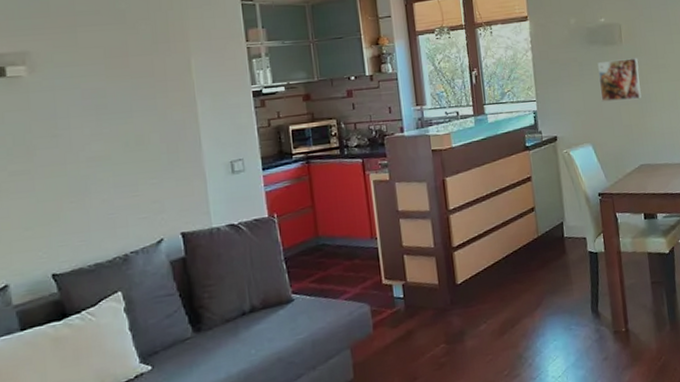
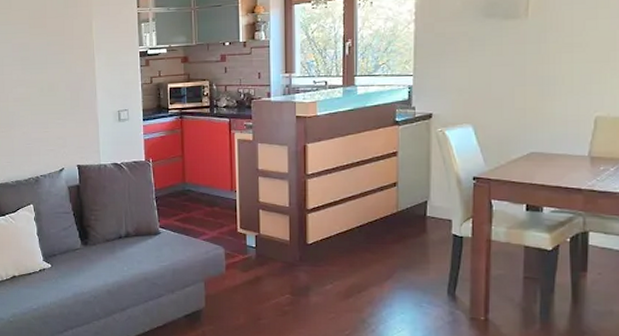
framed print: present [597,57,642,103] -> none [491,33,545,82]

